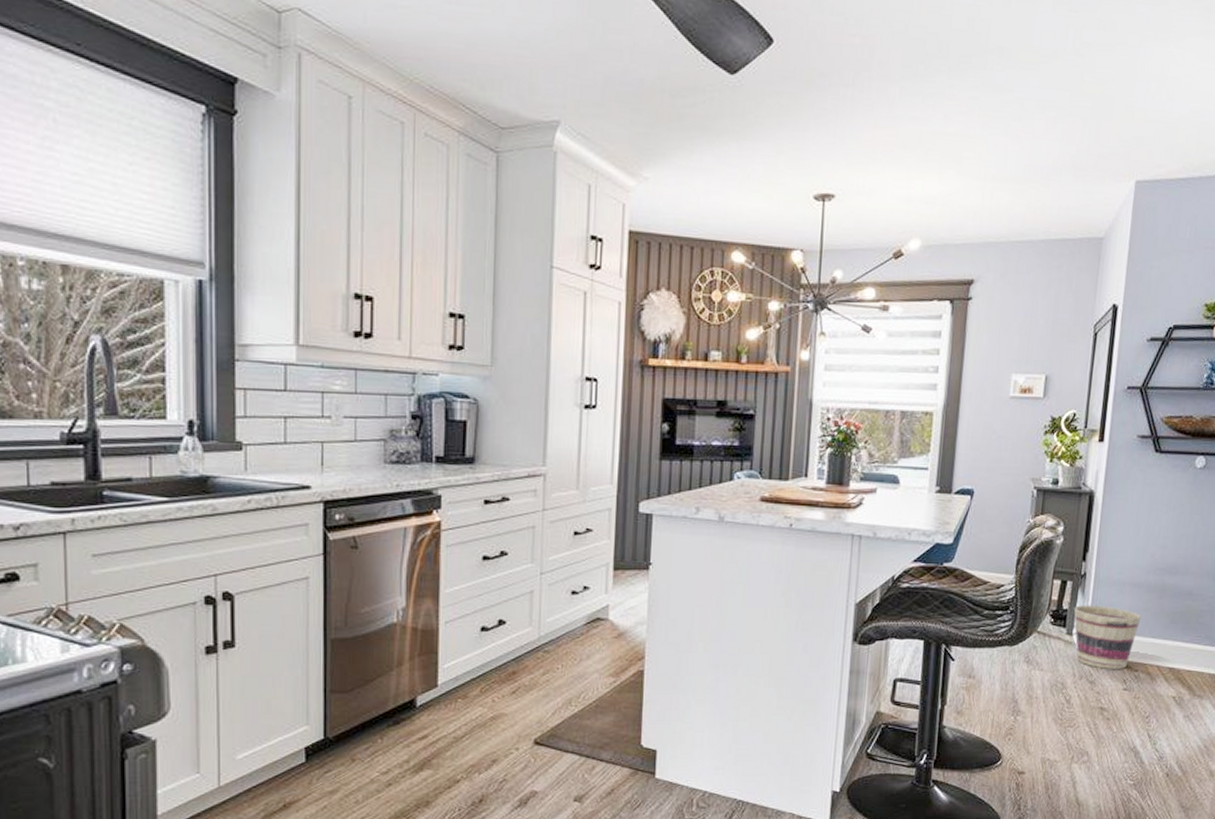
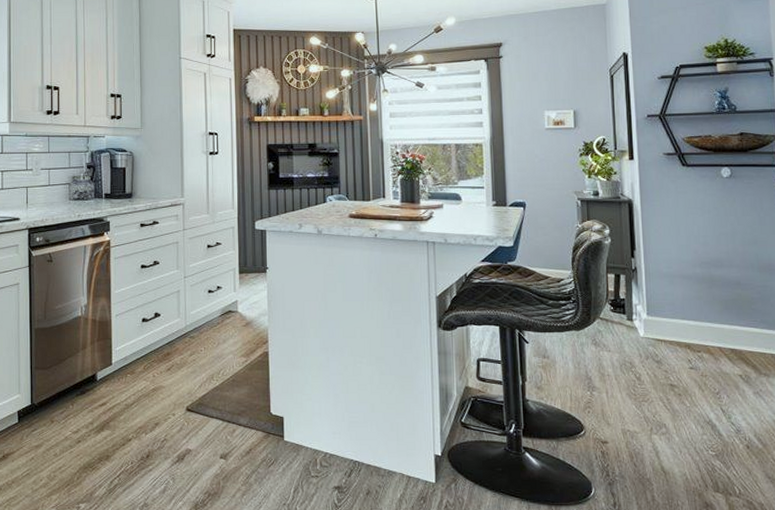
basket: present [1074,605,1141,669] -> none [630,295,695,350]

